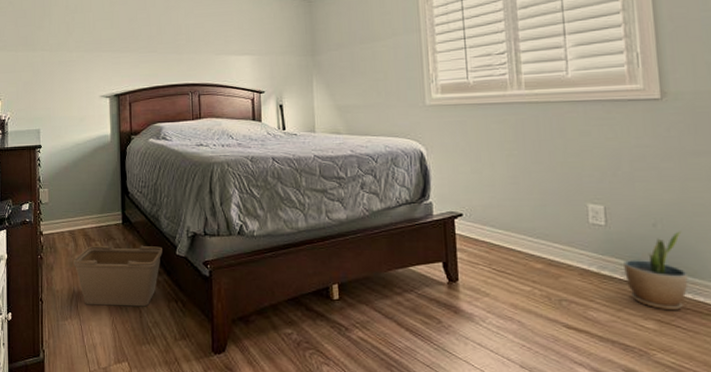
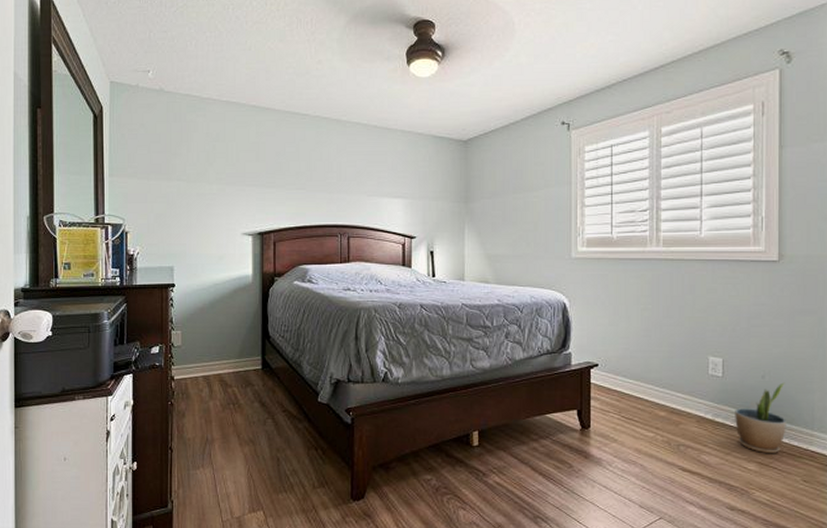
bicycle basket: present [73,245,162,307] -> none [208,391,304,455]

